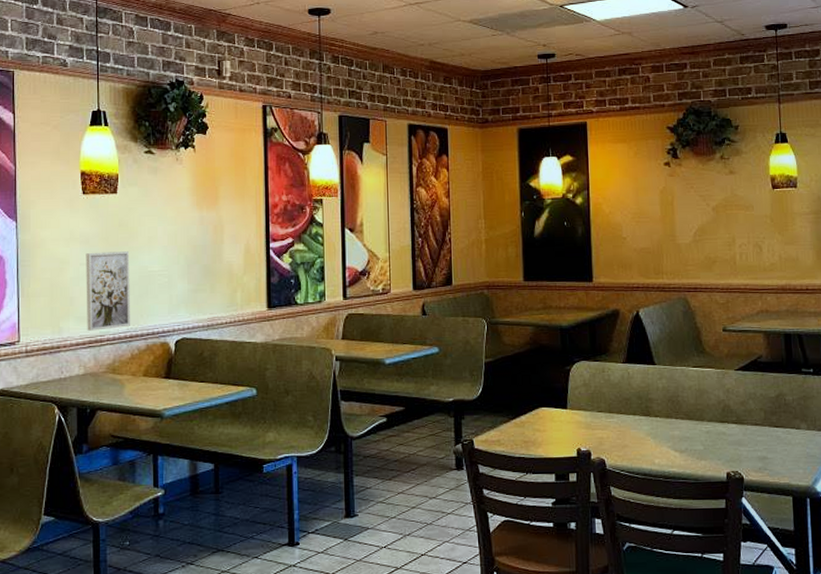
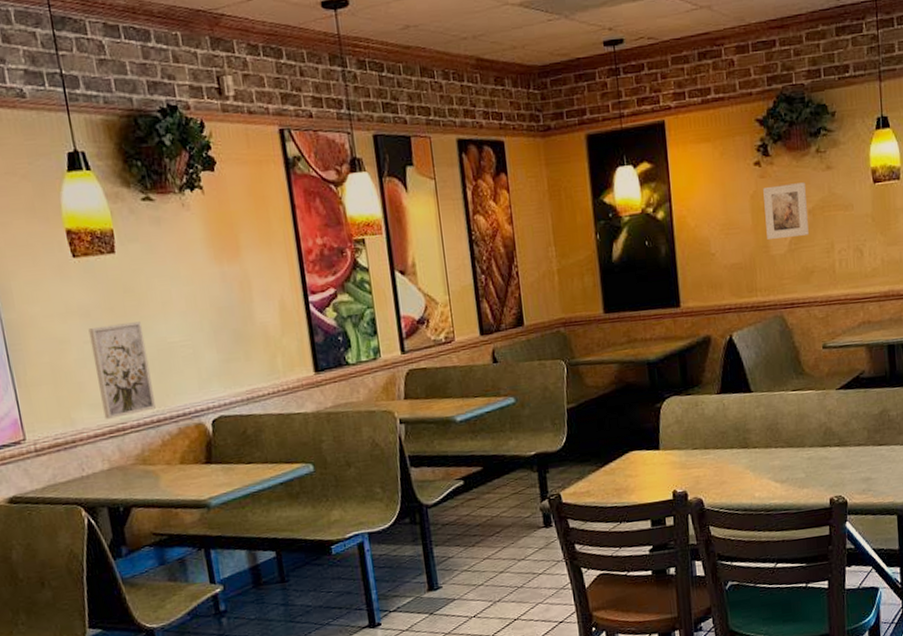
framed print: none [672,183,712,230] -> present [763,182,809,239]

